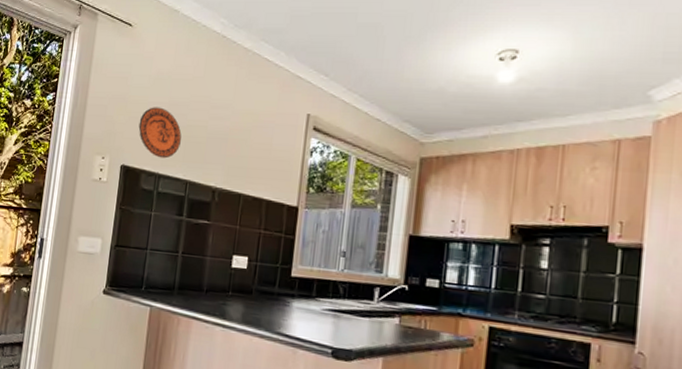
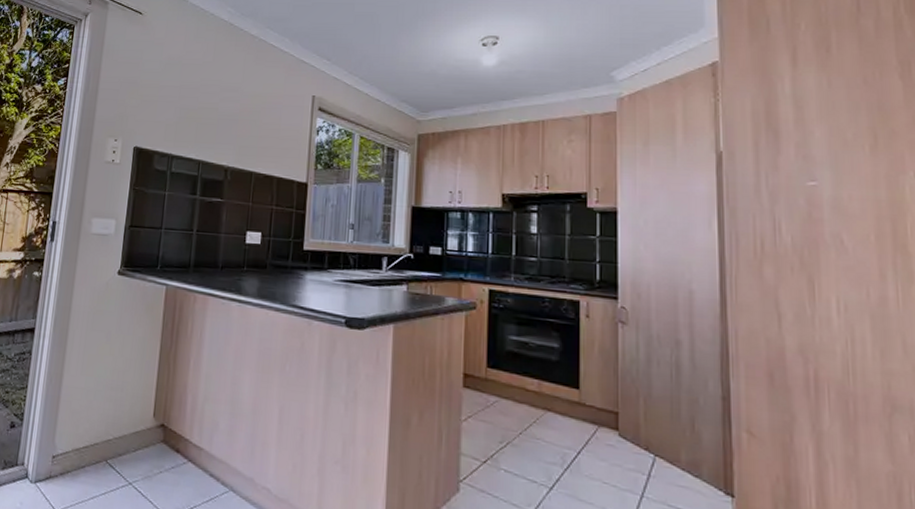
decorative plate: present [138,107,182,159] -> none [150,90,193,140]

